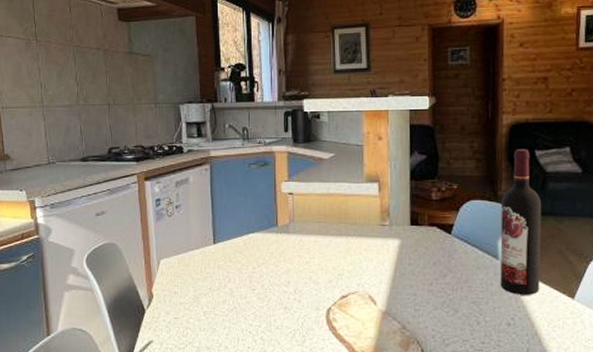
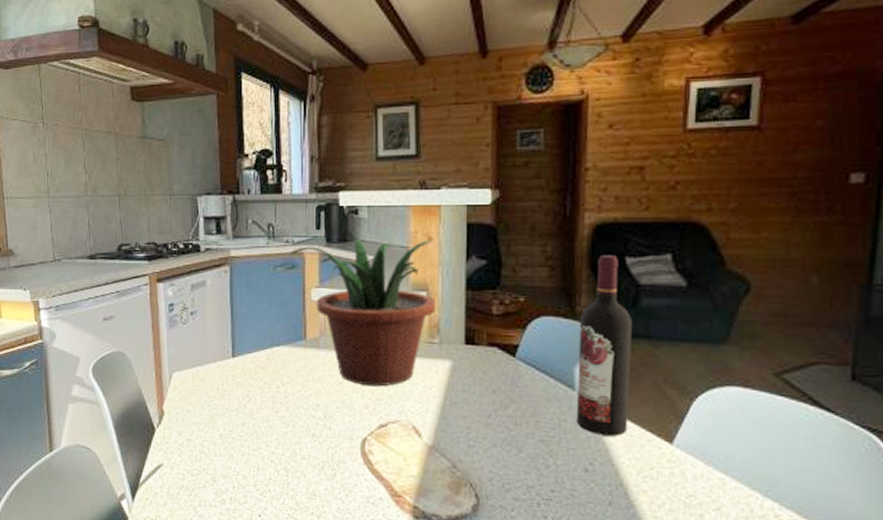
potted plant: none [263,139,386,264] -> present [290,239,436,387]

